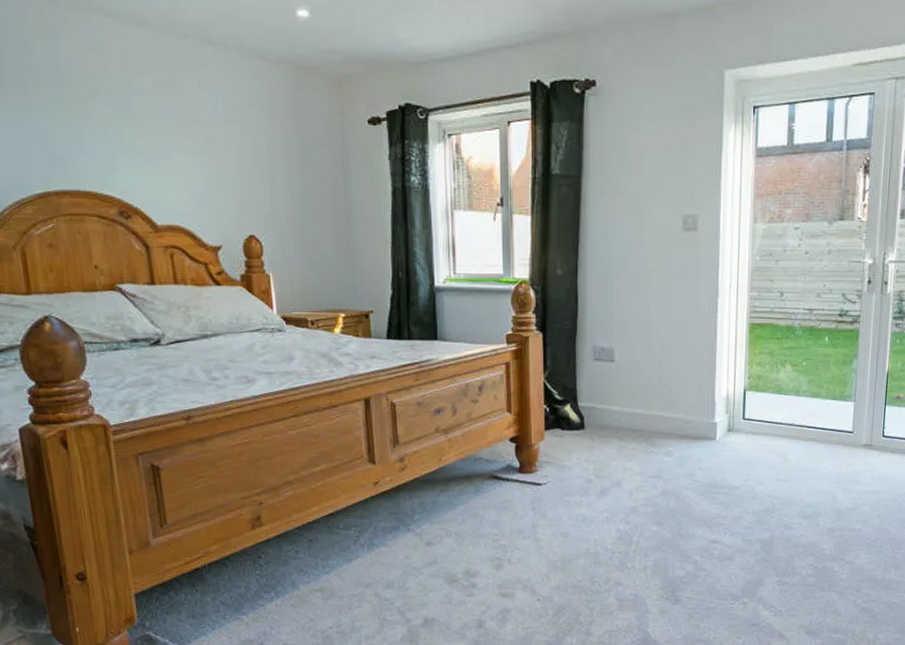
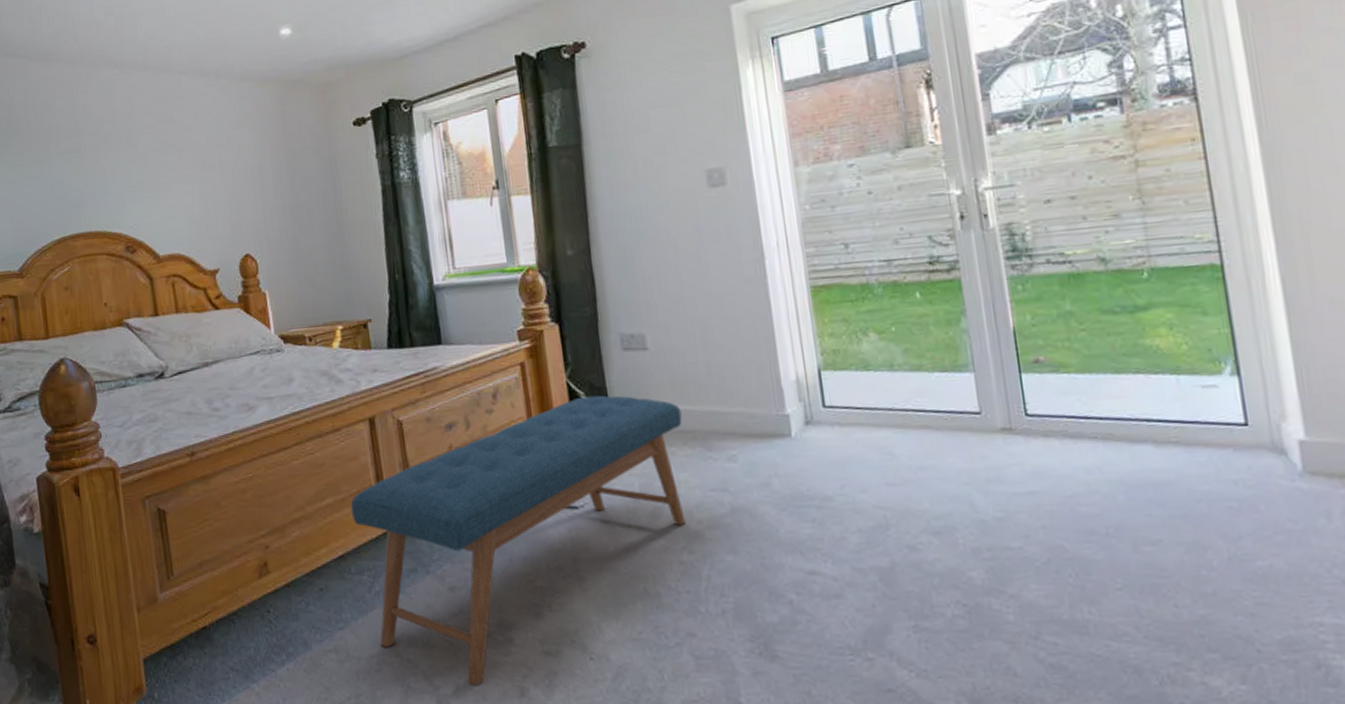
bench: none [342,396,635,619] -> present [350,395,686,686]

